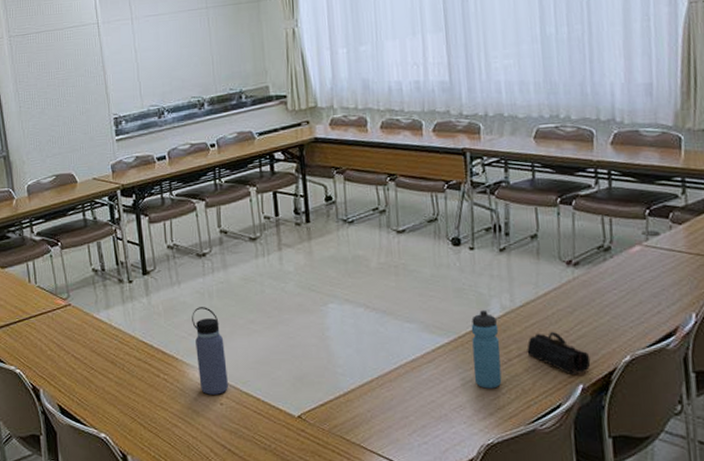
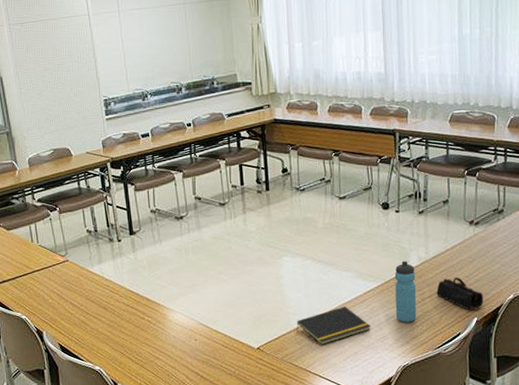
water bottle: present [192,307,228,395] -> none [171,261,201,333]
notepad: none [347,366,444,415] -> present [296,306,372,345]

